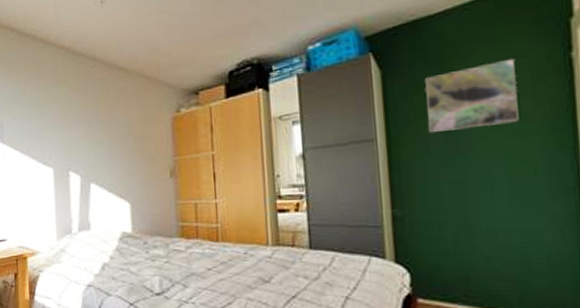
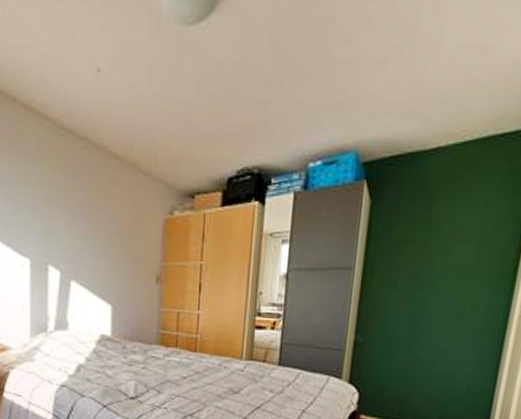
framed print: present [425,58,519,134] -> none [400,205,484,268]

